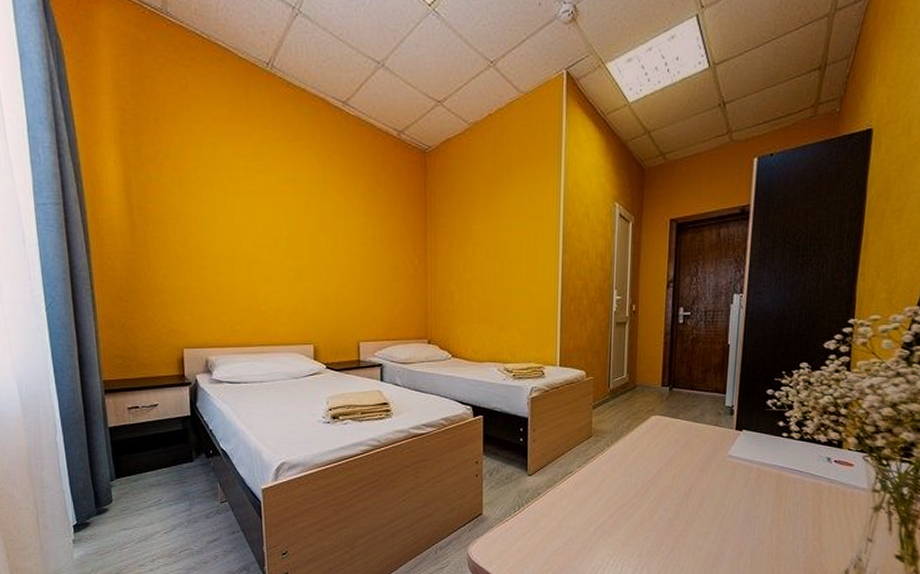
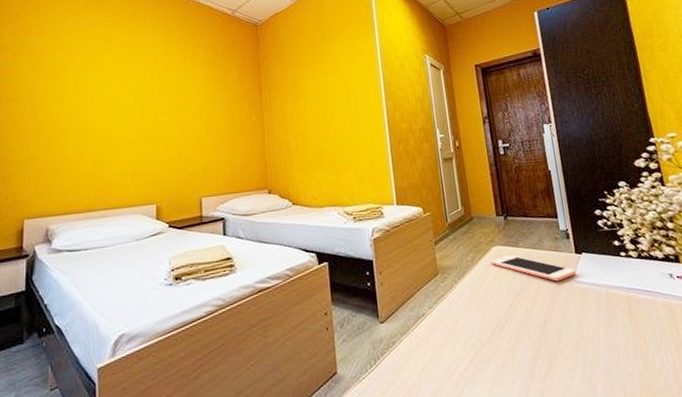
cell phone: none [646,425,732,454] -> present [490,254,576,282]

